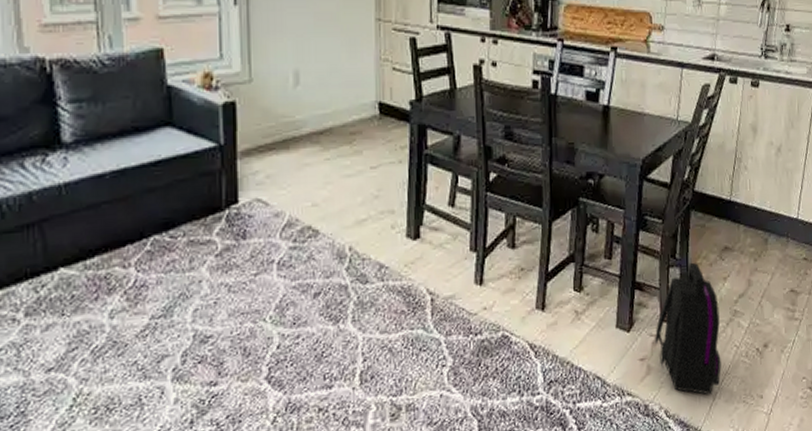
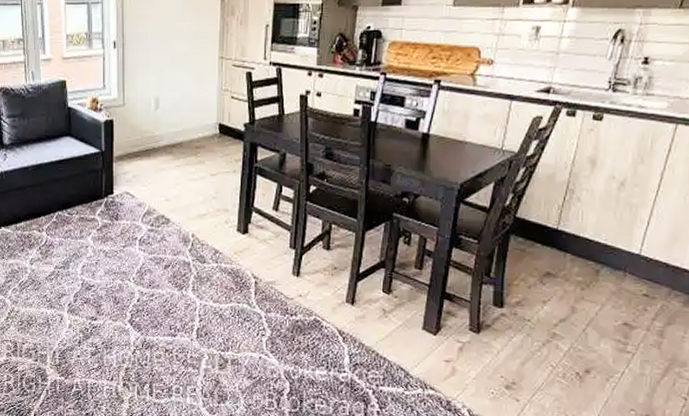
backpack: present [655,262,722,395] -> none [462,282,535,405]

